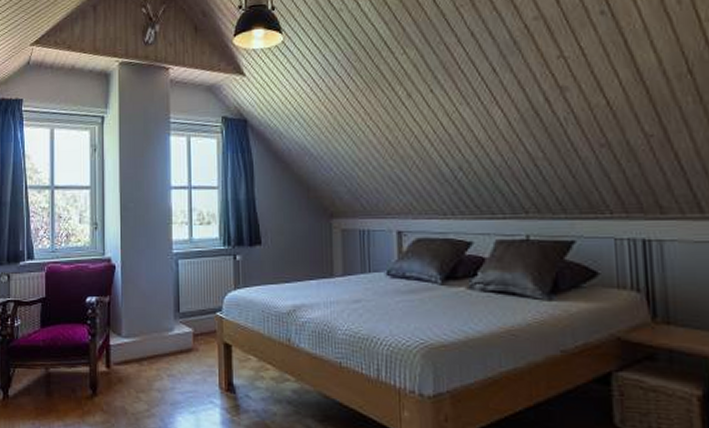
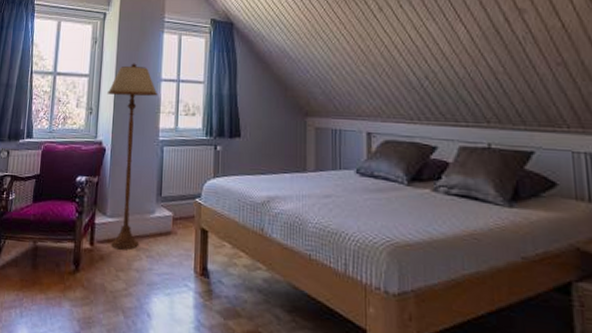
floor lamp: none [112,171,168,371] -> present [107,63,158,250]

